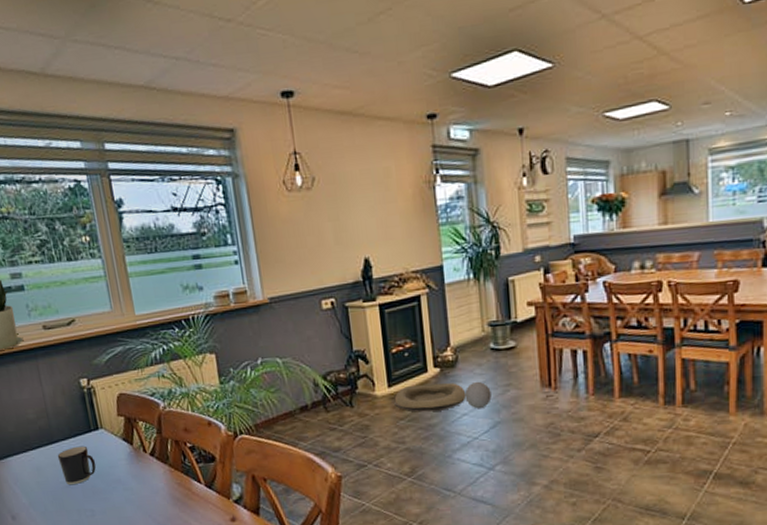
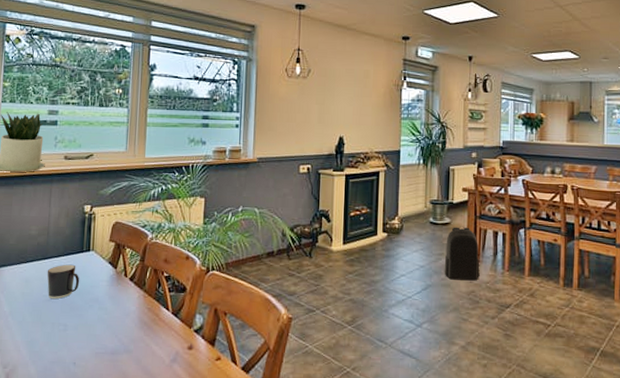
dog bed: present [394,383,466,412] -> none [346,245,406,270]
ball: present [465,381,492,408] -> none [405,248,426,271]
backpack: none [513,348,559,413] -> present [444,226,480,281]

